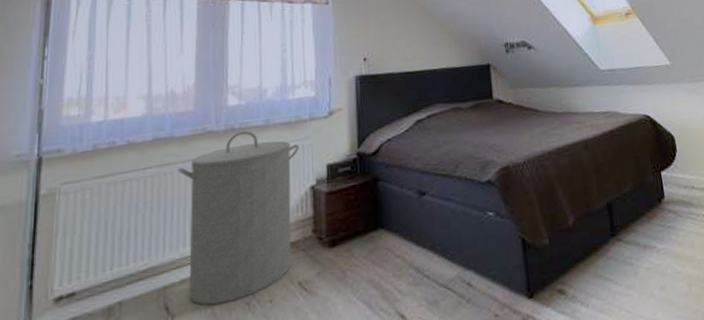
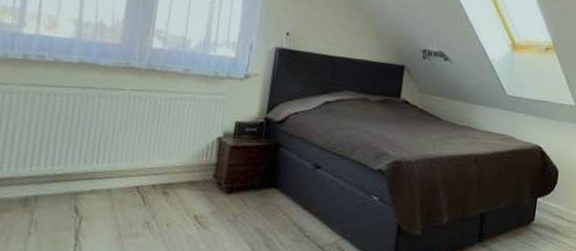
laundry hamper: present [177,131,300,306] -> none [97,74,213,218]

